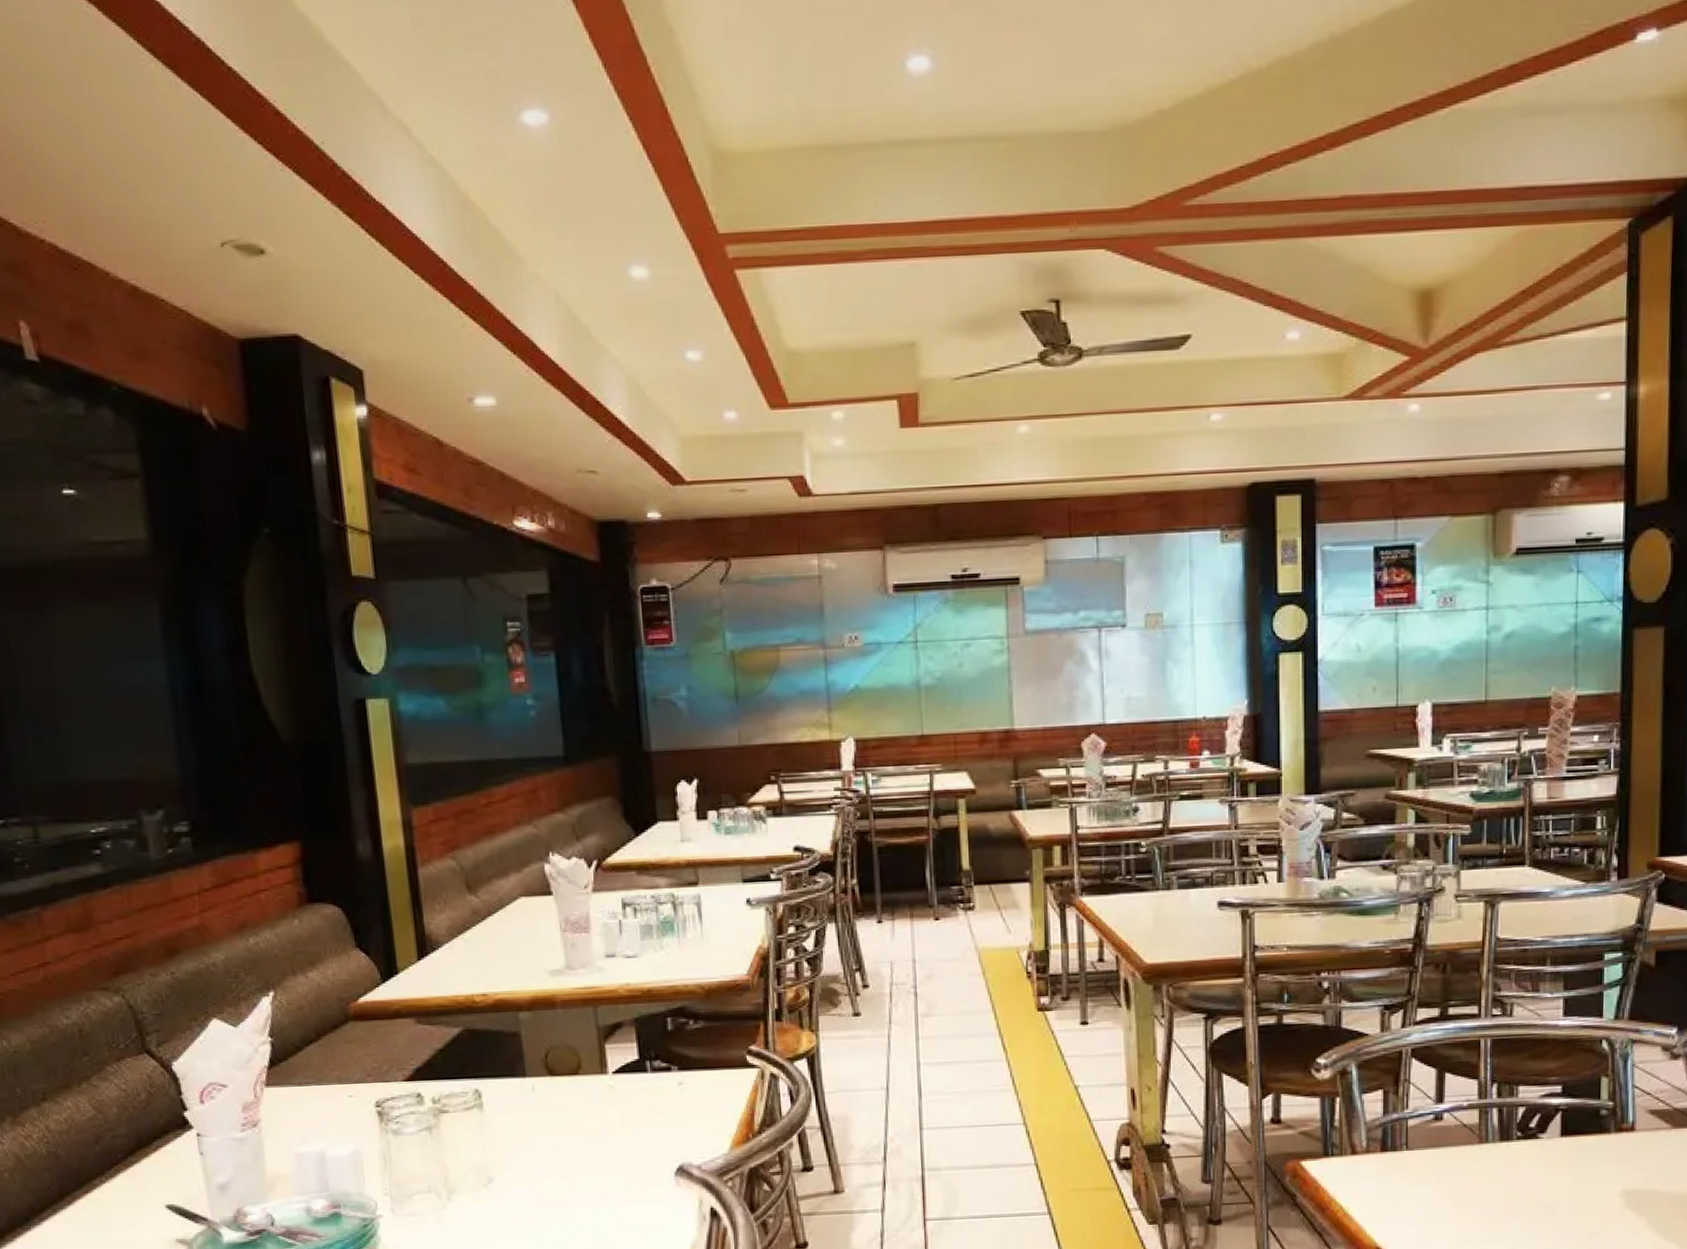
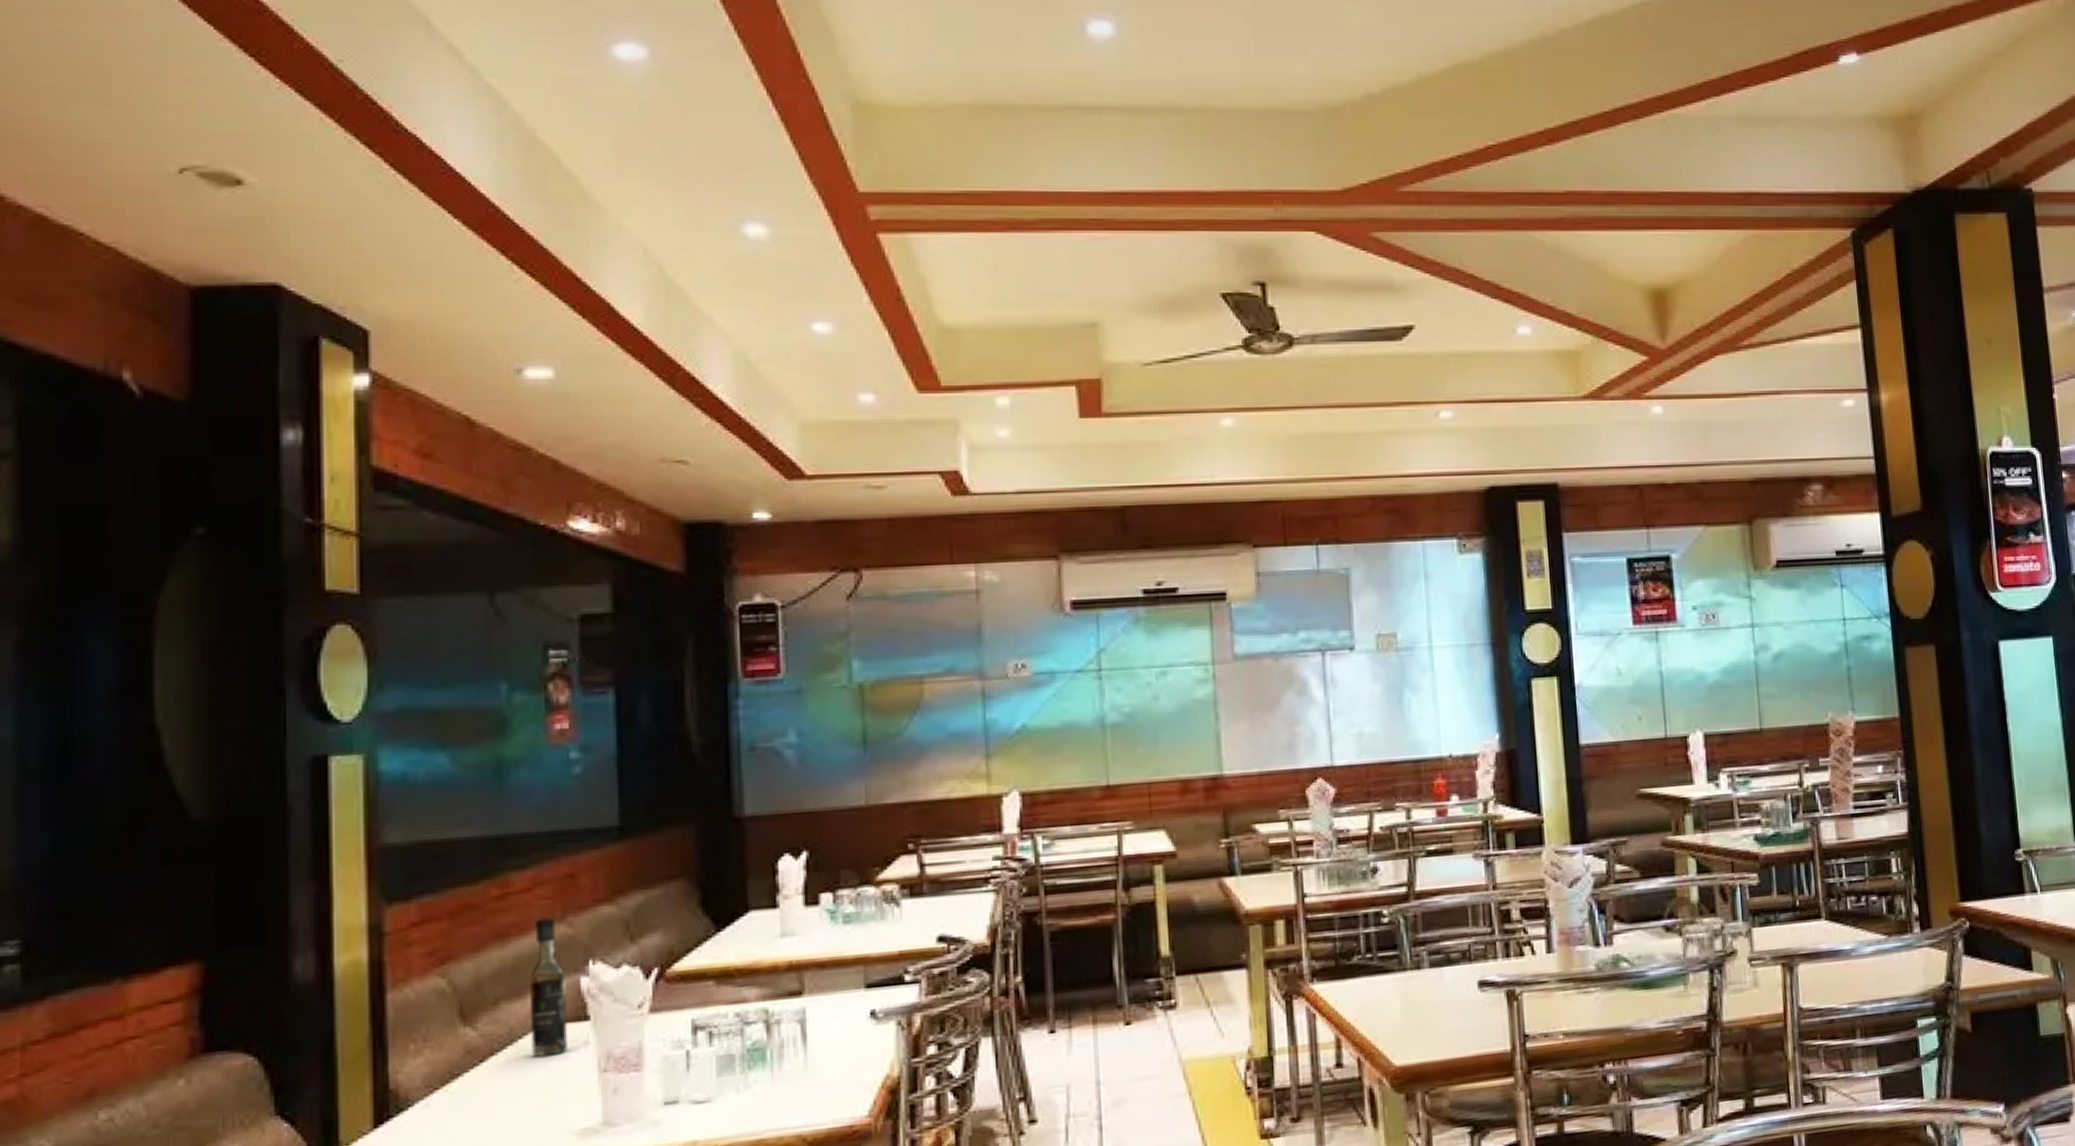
bottle: none [510,821,539,919] -> present [528,917,567,1057]

